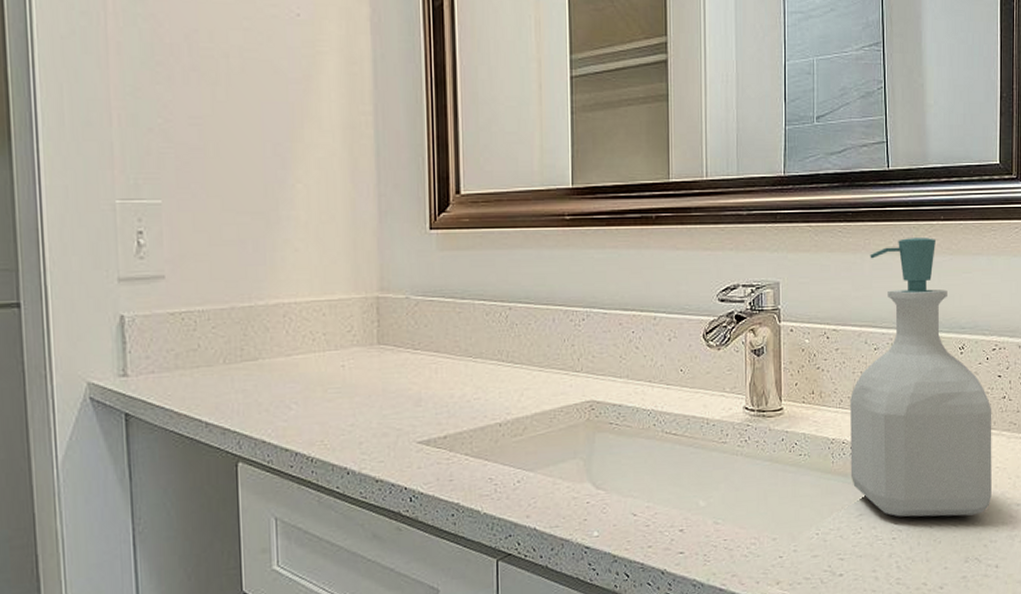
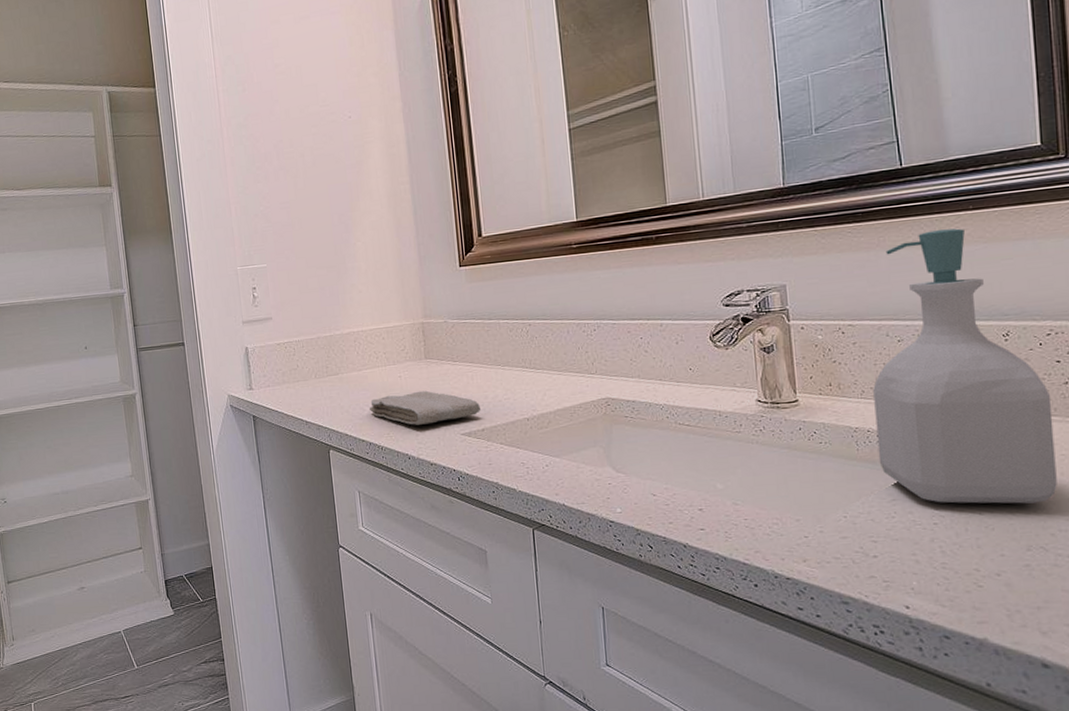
washcloth: none [299,385,445,430] -> present [370,390,482,425]

